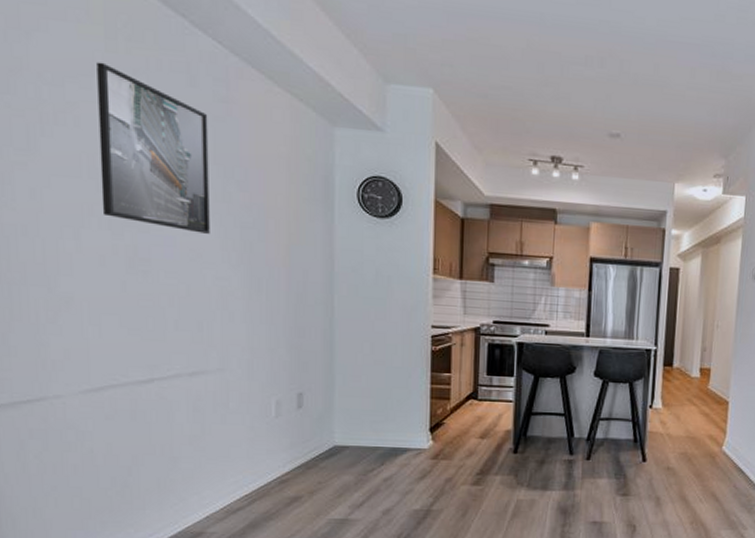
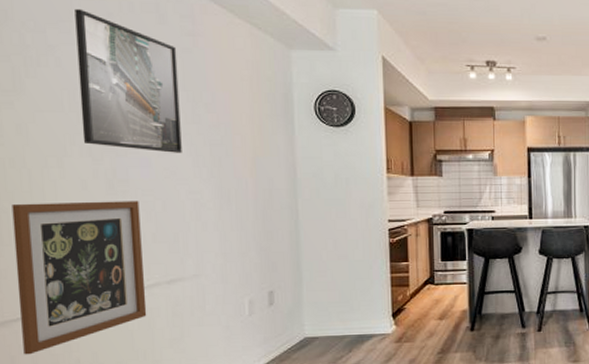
wall art: none [23,275,166,440] -> present [12,201,147,355]

